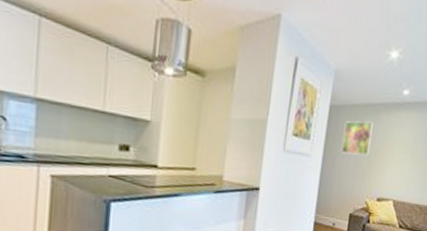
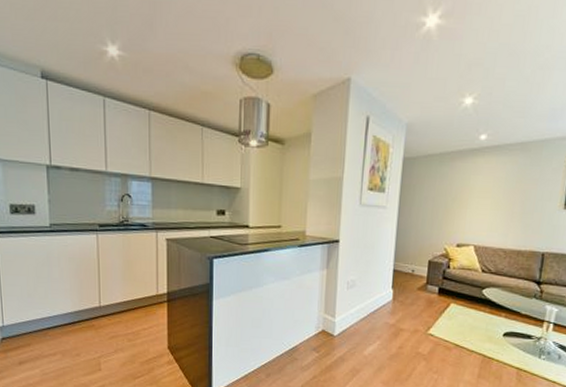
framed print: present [342,120,373,155] -> none [417,169,449,204]

